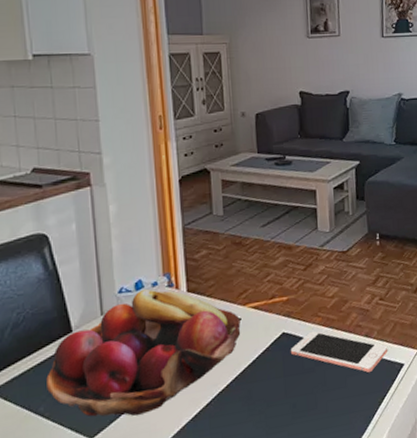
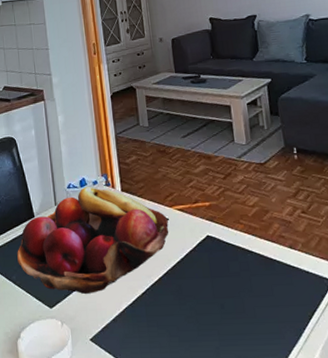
cell phone: present [290,331,388,372] -> none [215,237,315,284]

